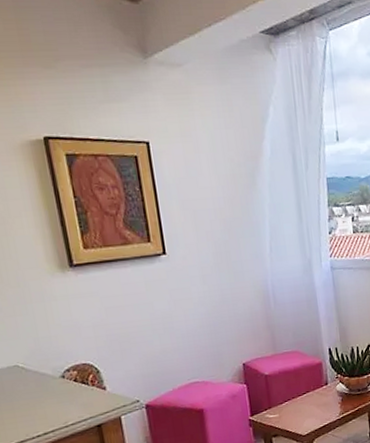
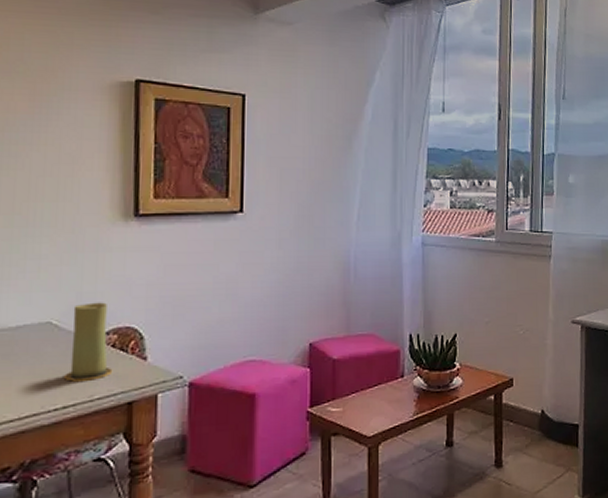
candle: none [34,344,80,413] -> present [64,302,113,382]

